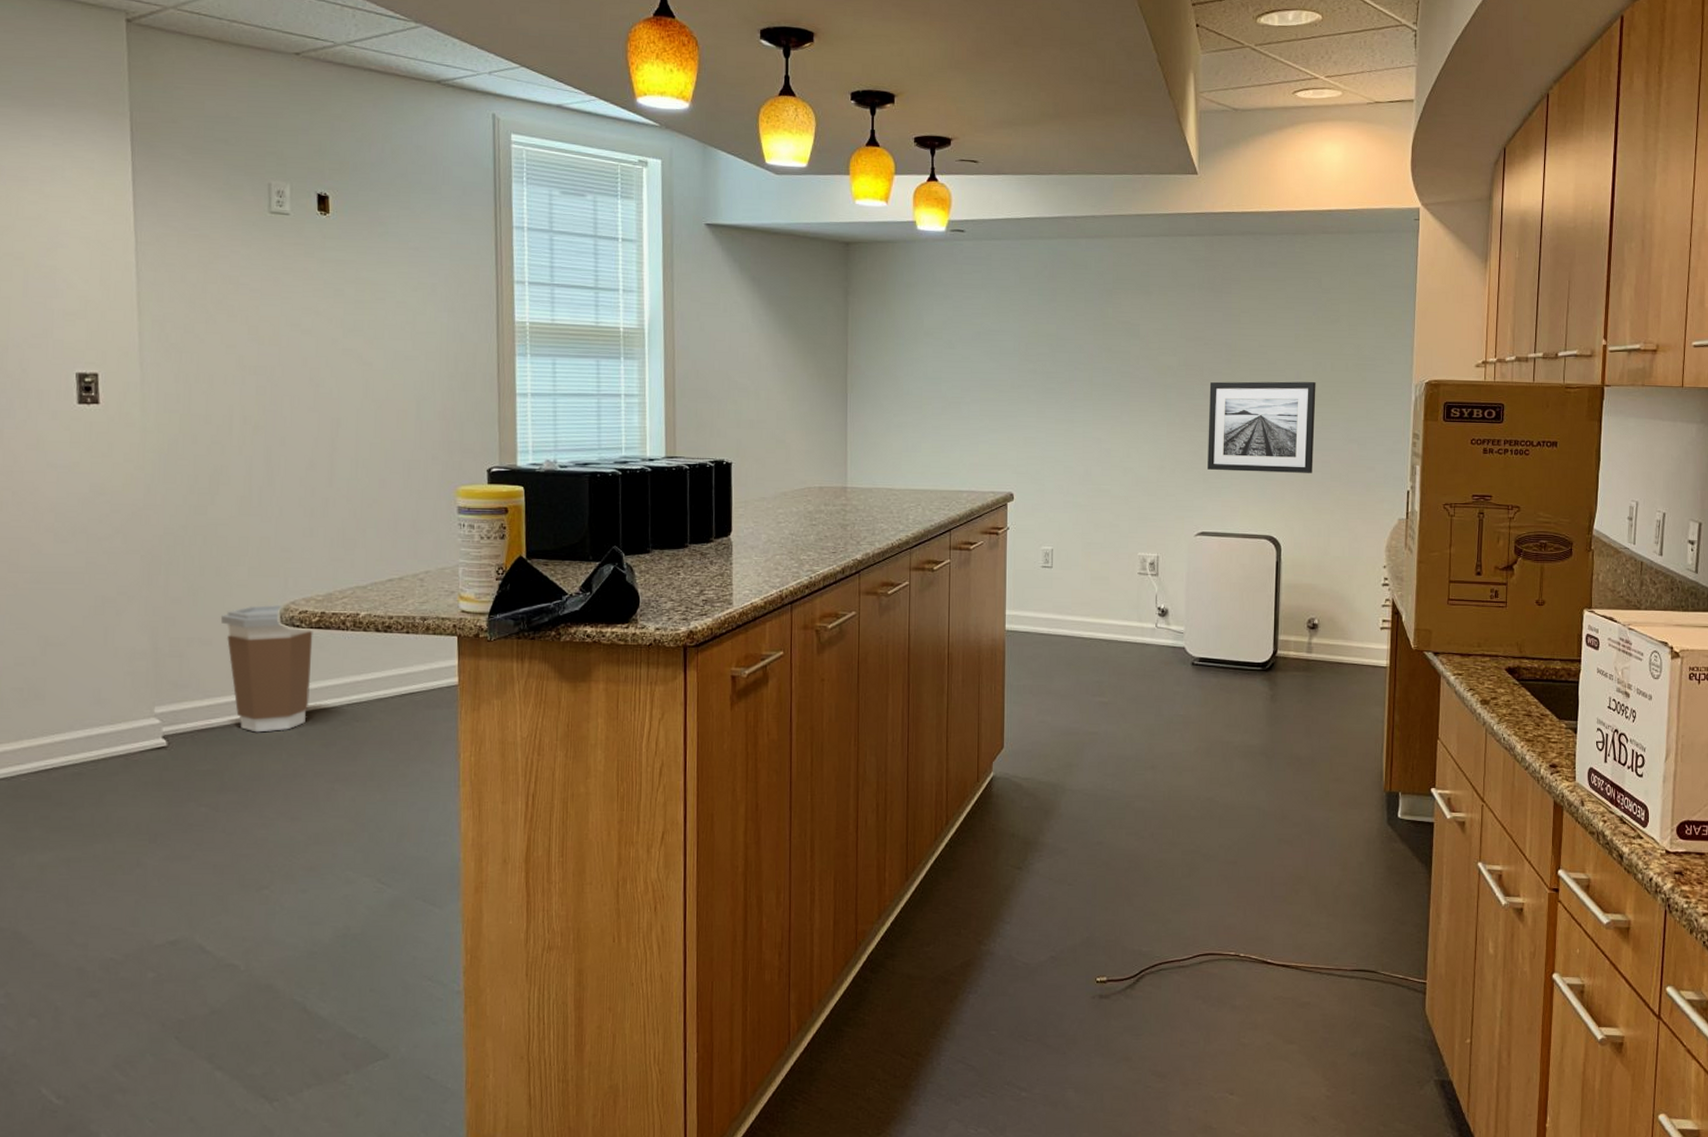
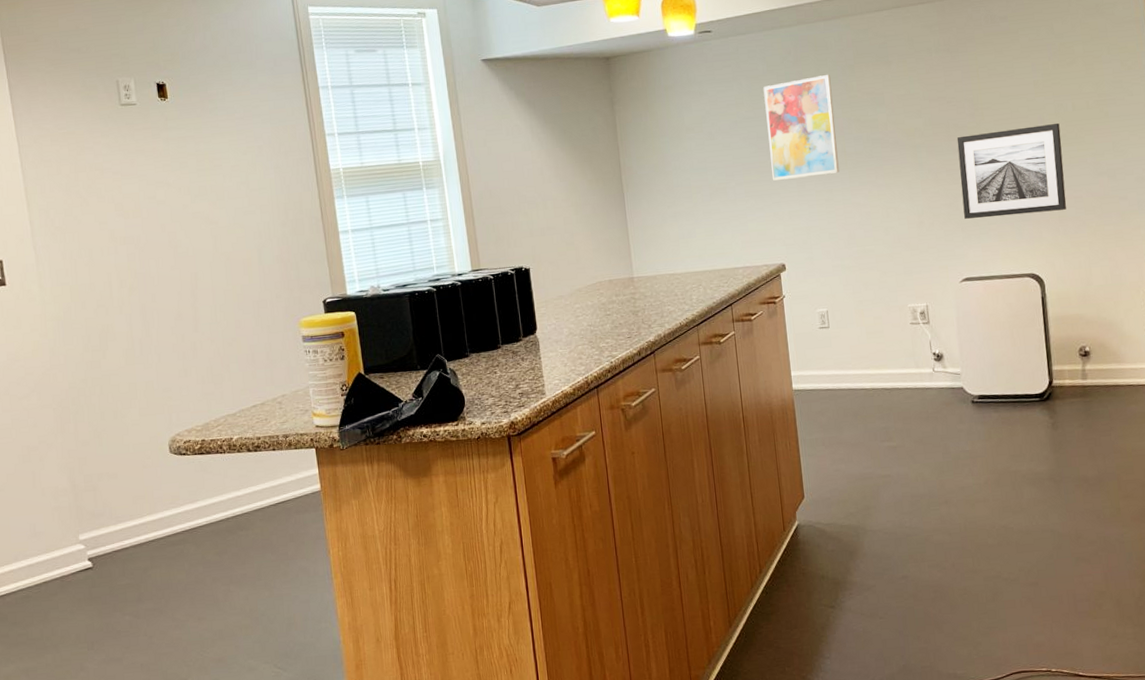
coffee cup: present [220,605,313,733] -> none [121,438,201,549]
wall art: none [1012,296,1086,403] -> present [763,75,840,181]

